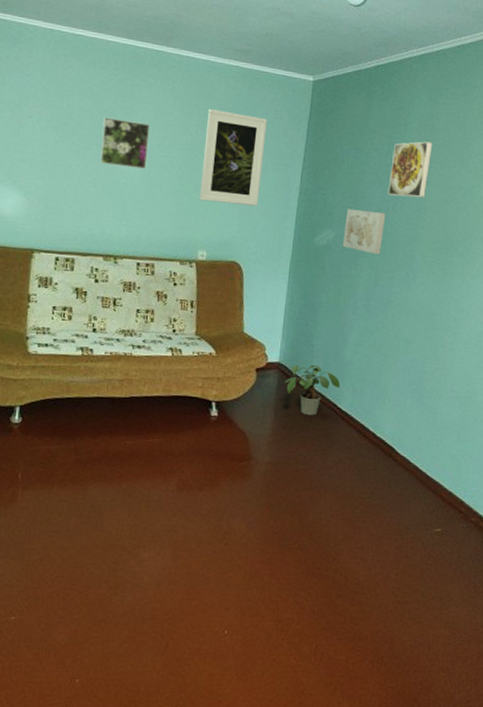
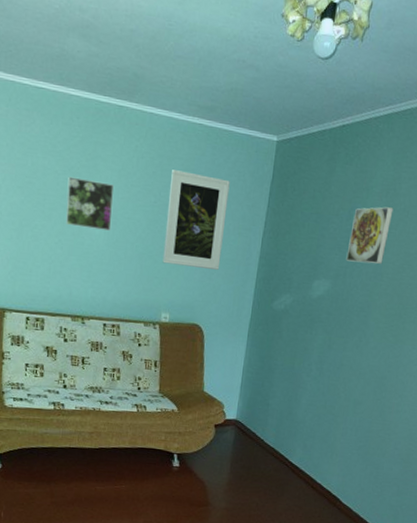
potted plant: present [284,364,341,416] -> none [240,422,293,468]
wall art: present [342,208,386,255] -> none [299,274,343,320]

